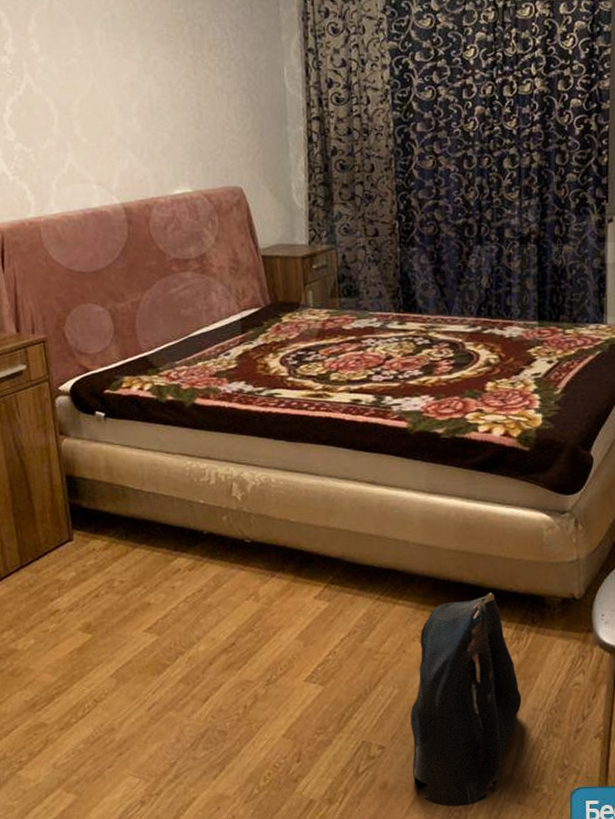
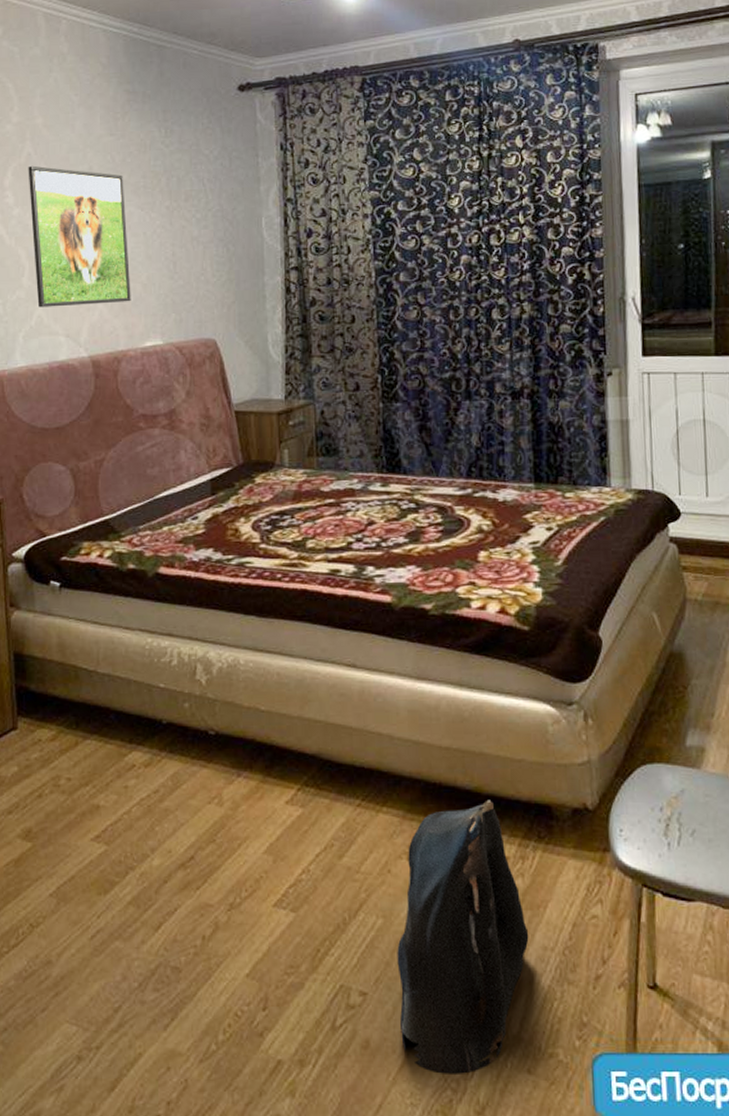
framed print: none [50,12,159,156] -> present [28,165,131,308]

